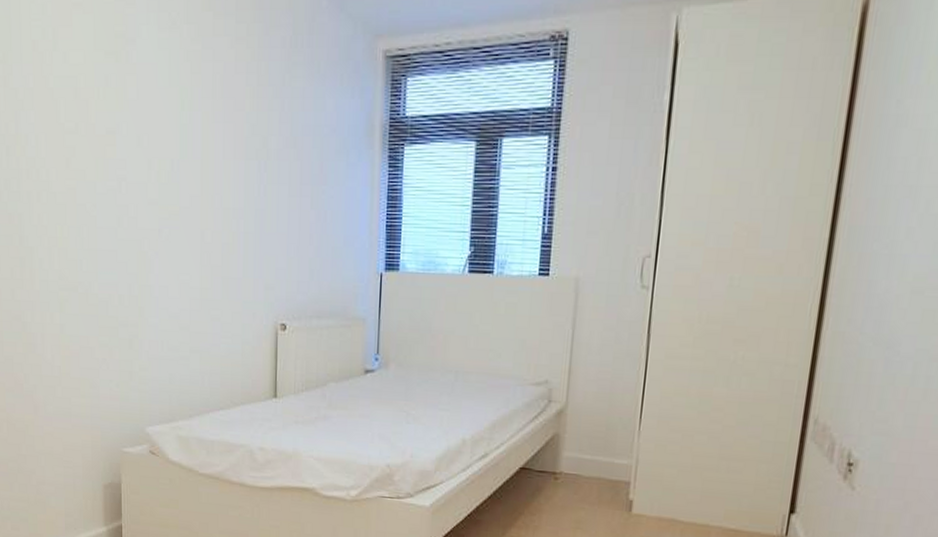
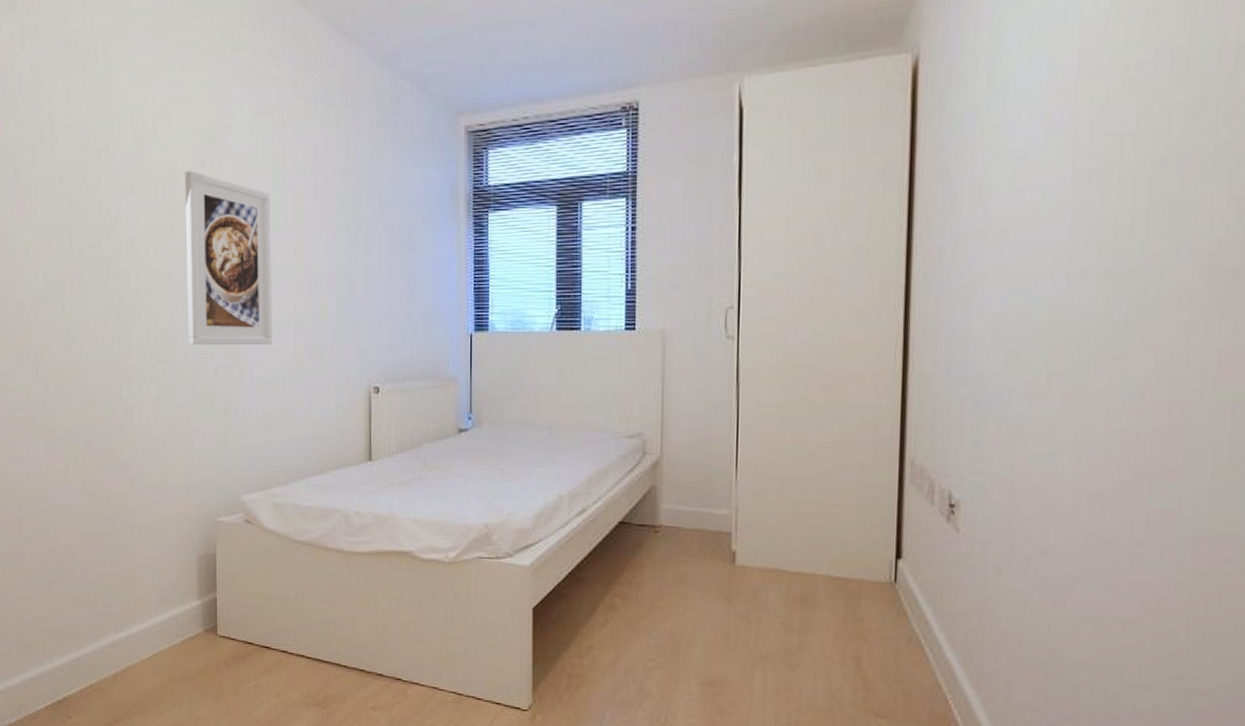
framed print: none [87,87,178,276] -> present [184,170,272,346]

